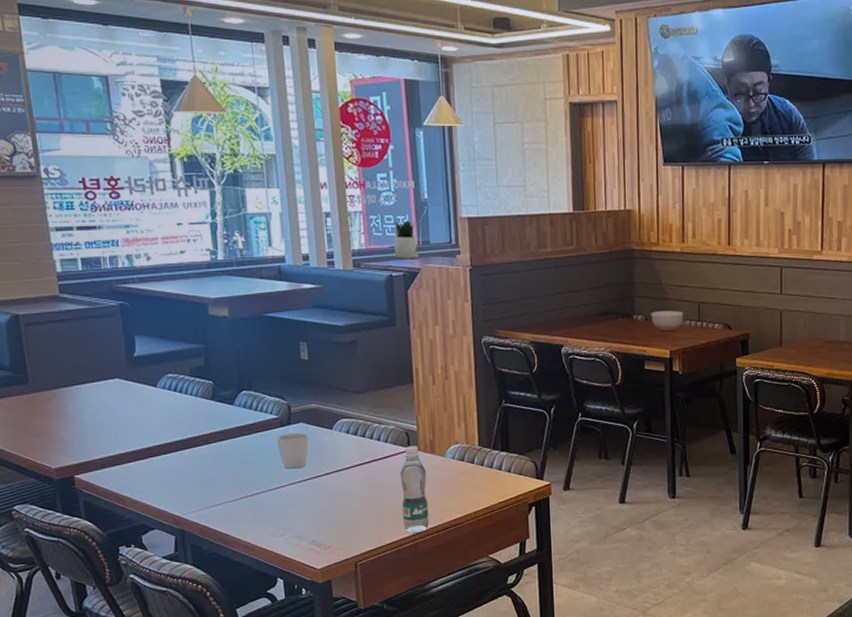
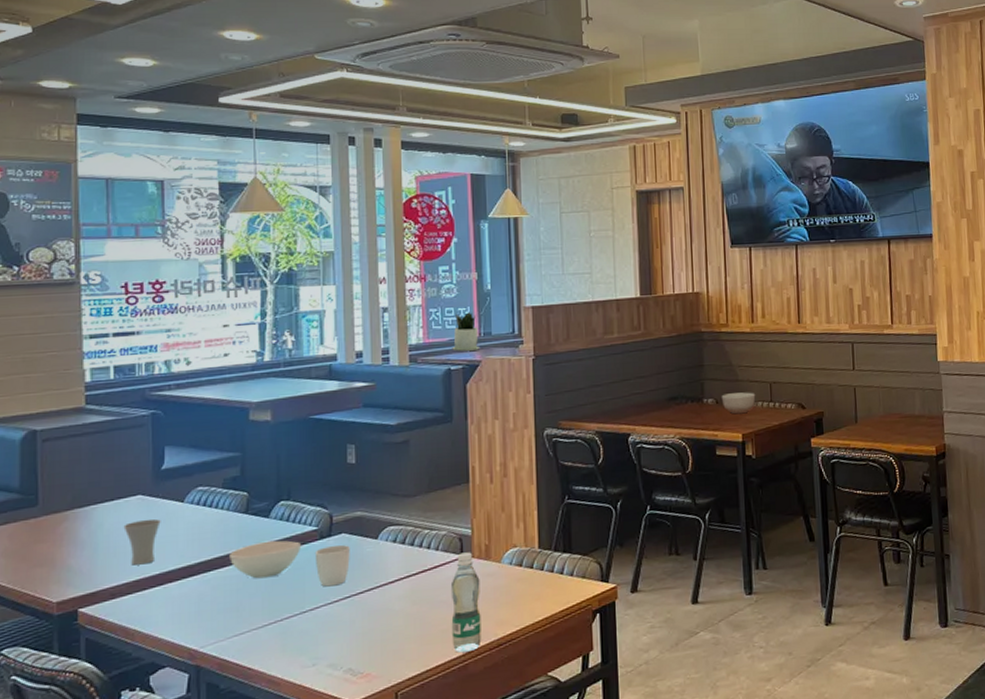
cup: none [105,400,138,440] -> present [123,519,161,565]
soup bowl: none [200,425,265,459] -> present [228,540,302,579]

